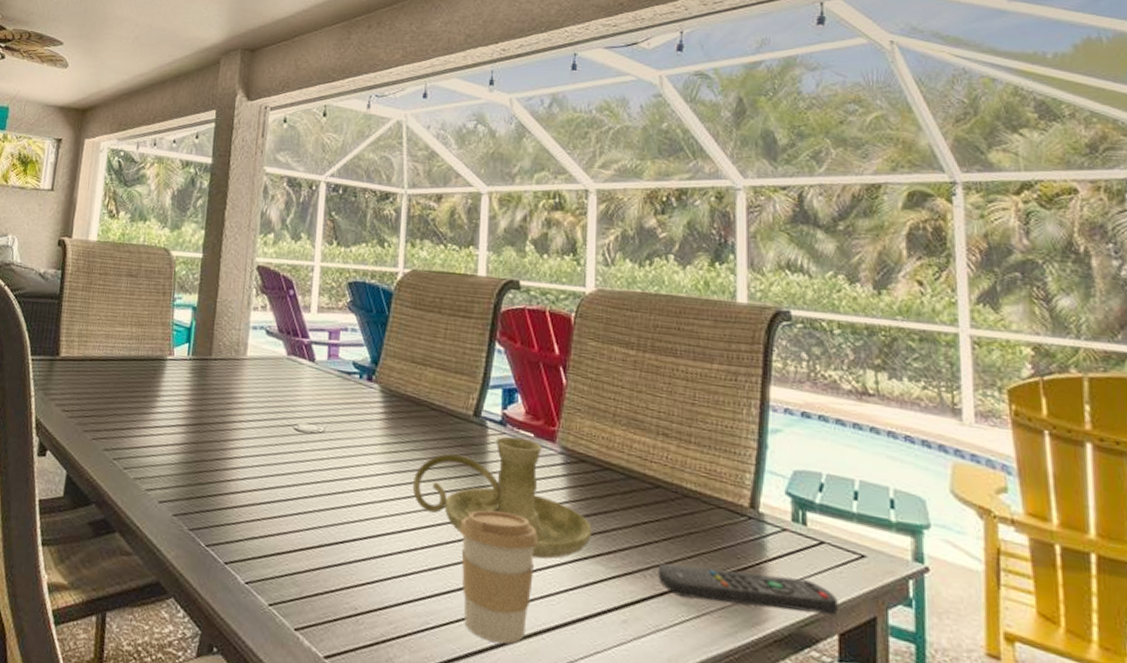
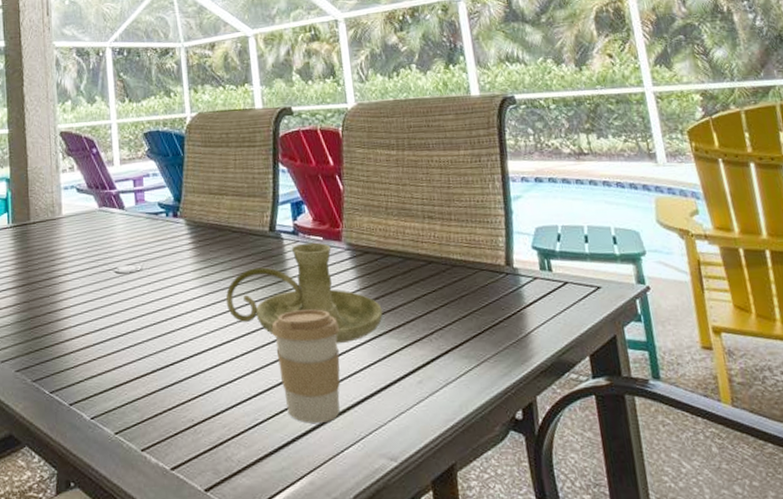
remote control: present [657,563,838,615] -> none [440,316,586,351]

